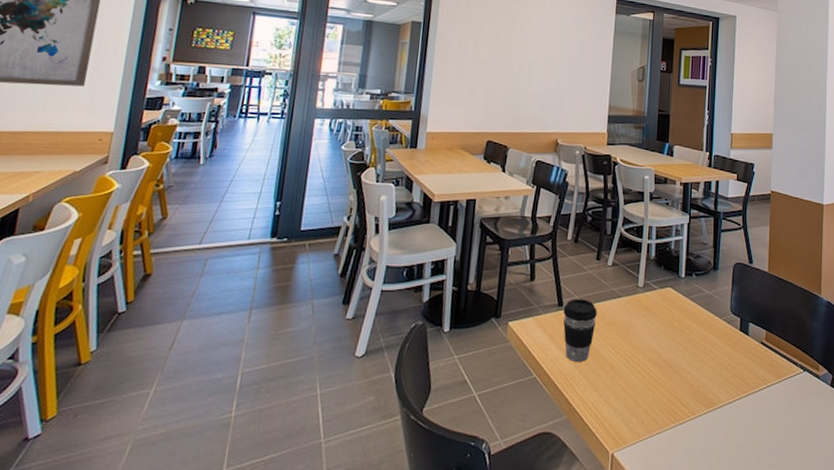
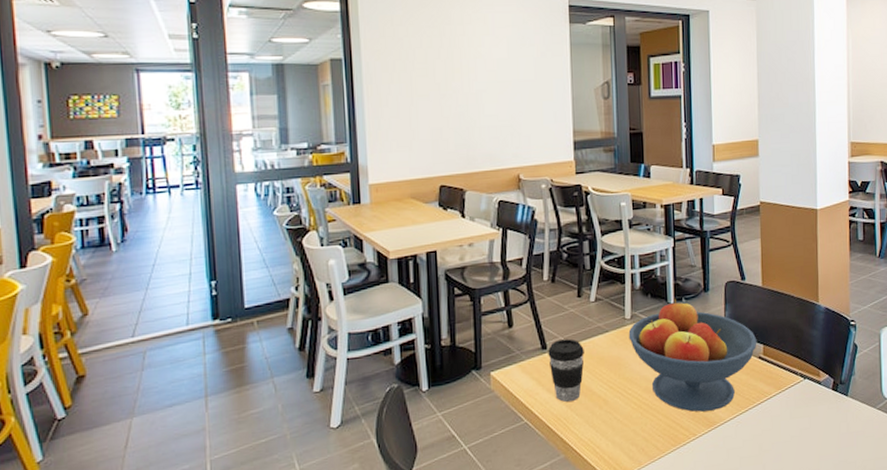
fruit bowl: none [639,272,760,391] -> present [628,298,757,412]

